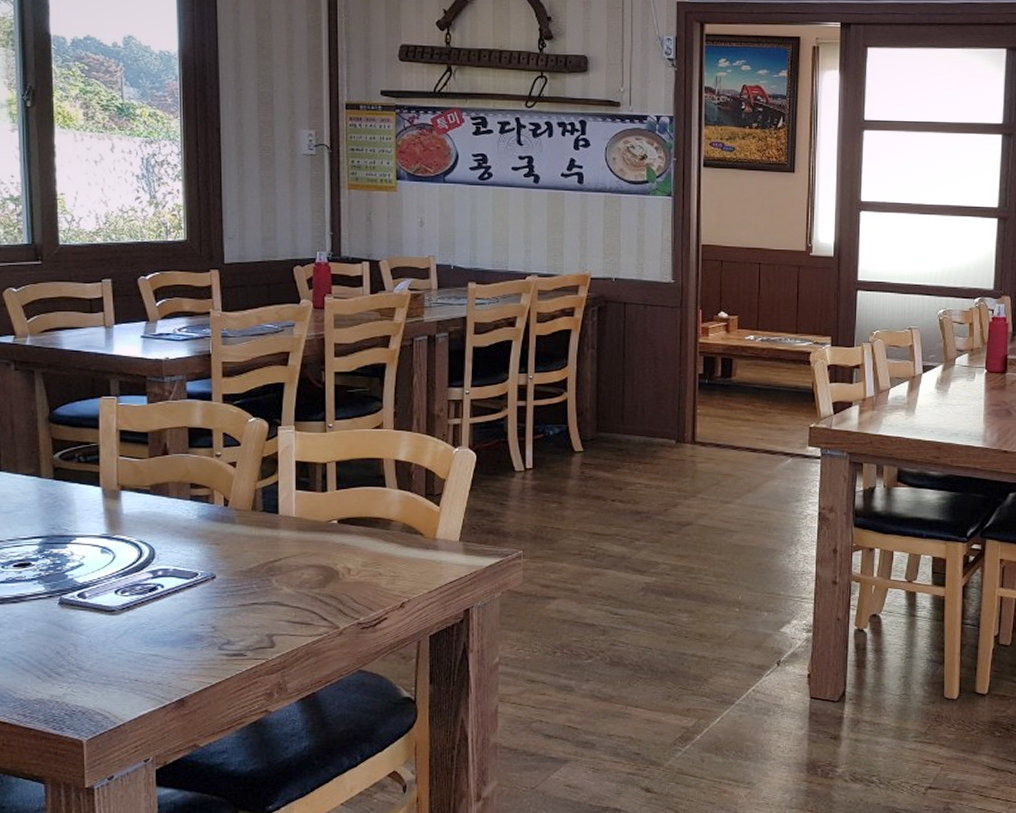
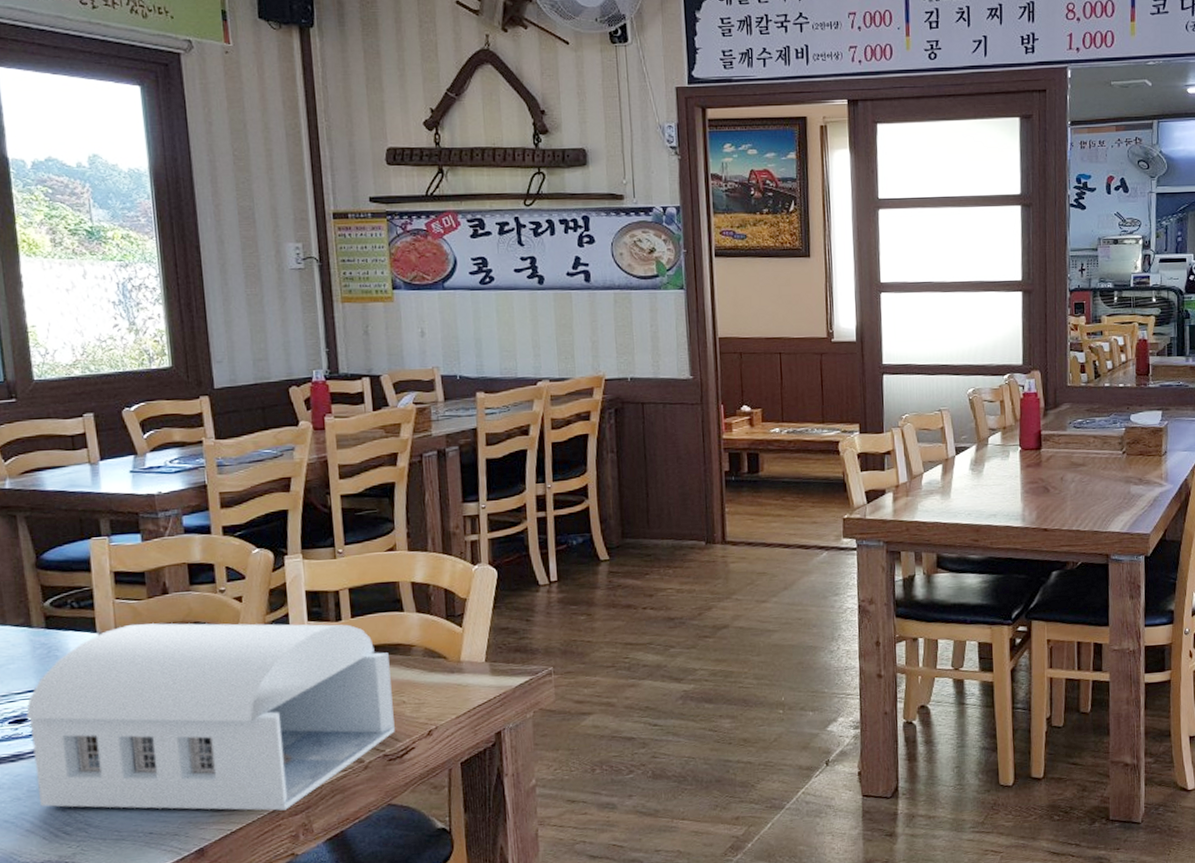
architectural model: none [29,481,370,668] -> present [26,623,395,811]

